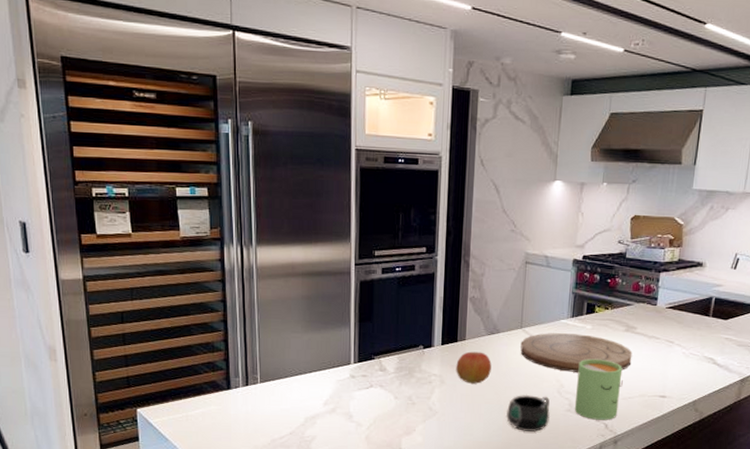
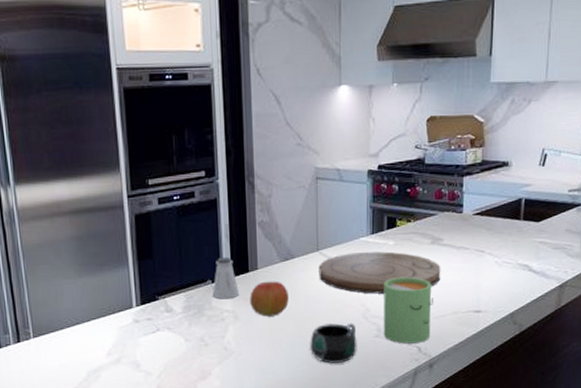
saltshaker: none [422,326,448,364] -> present [212,256,240,299]

